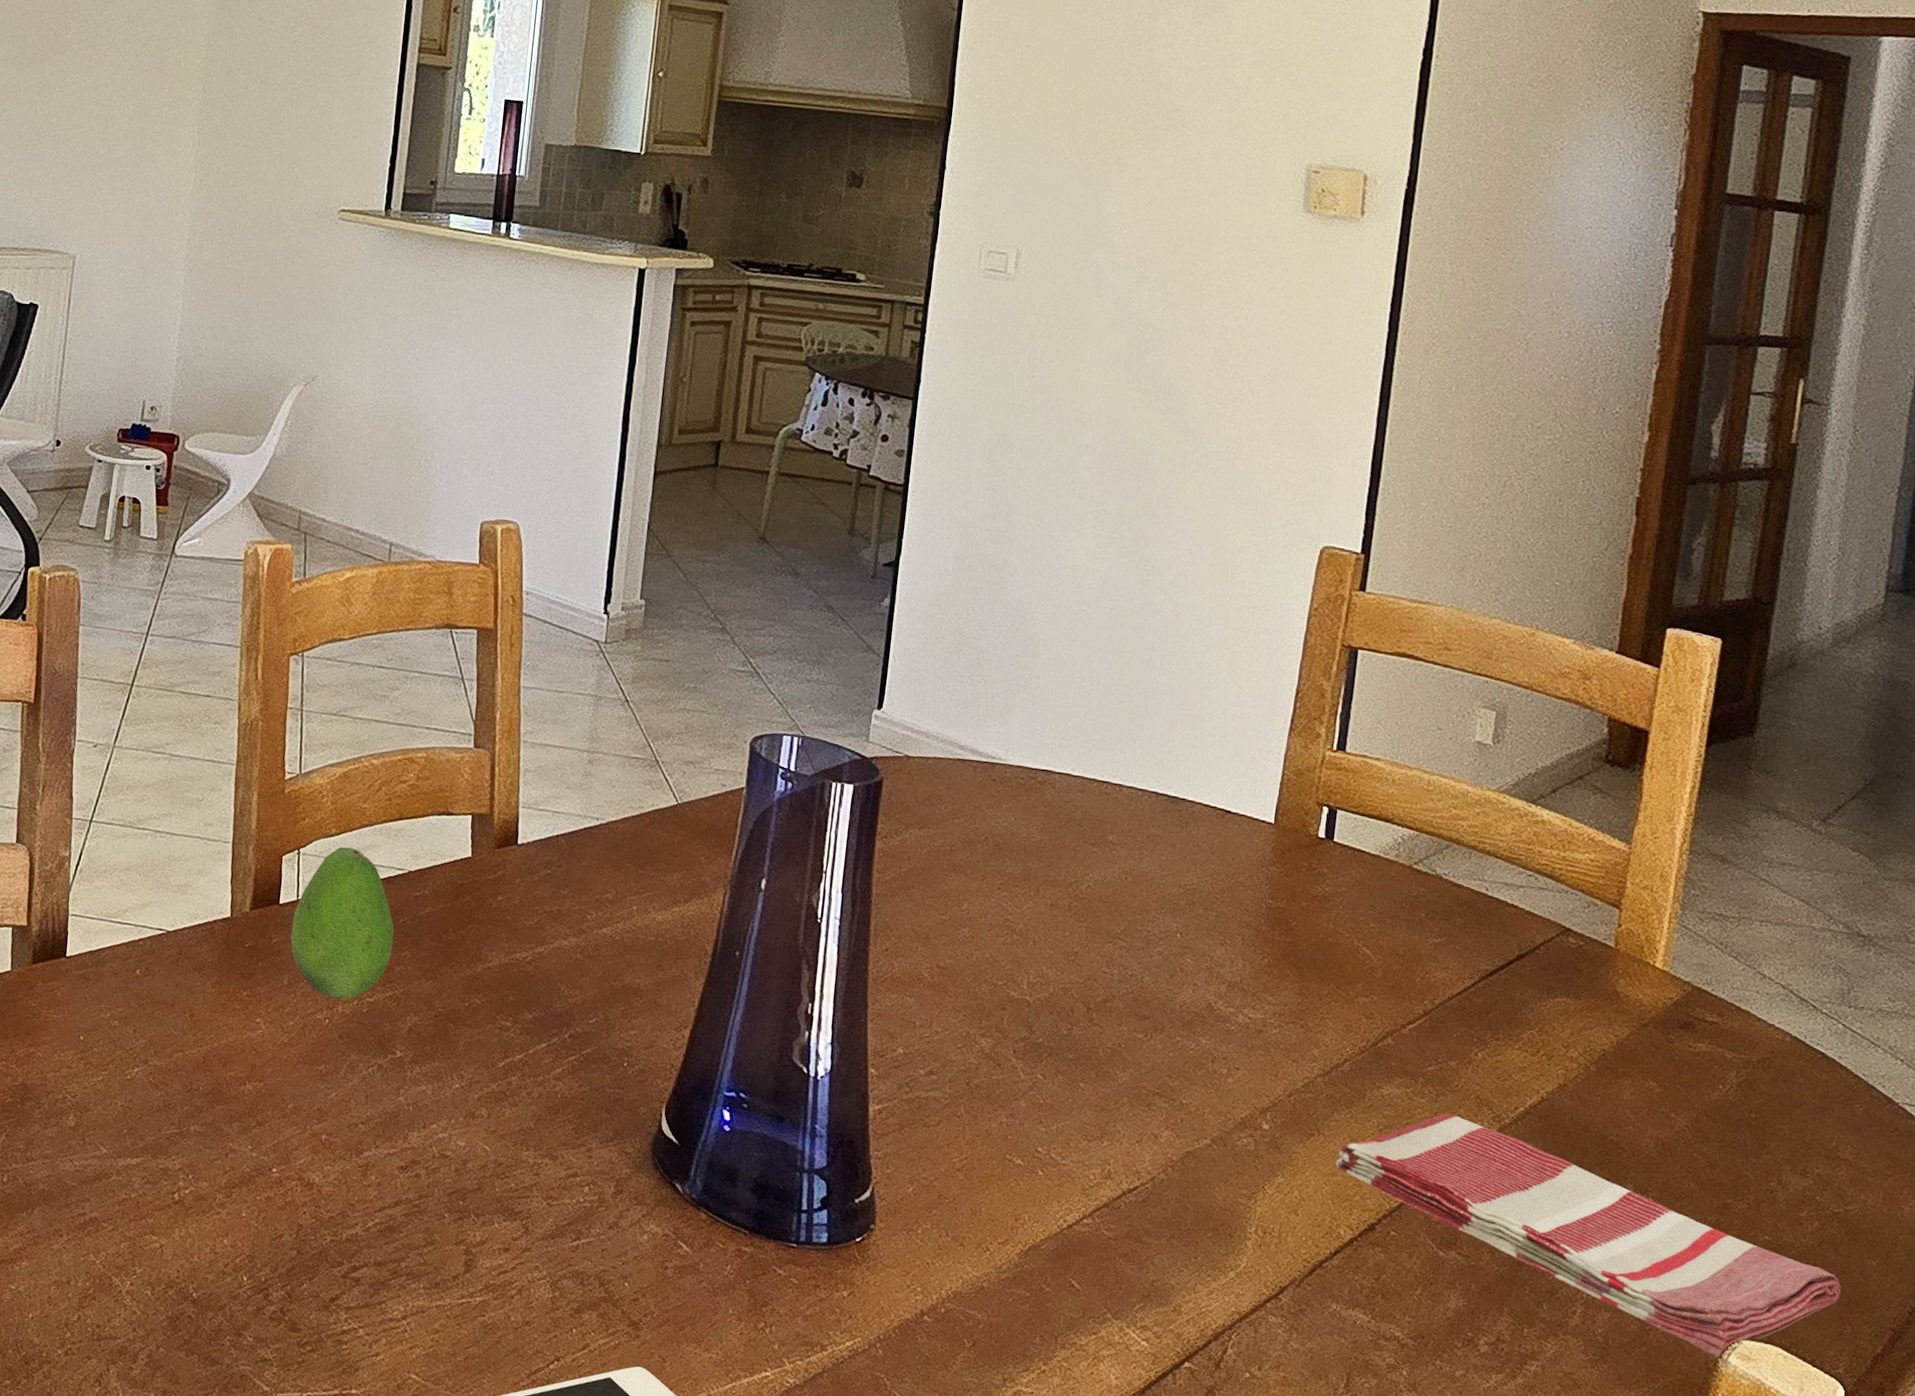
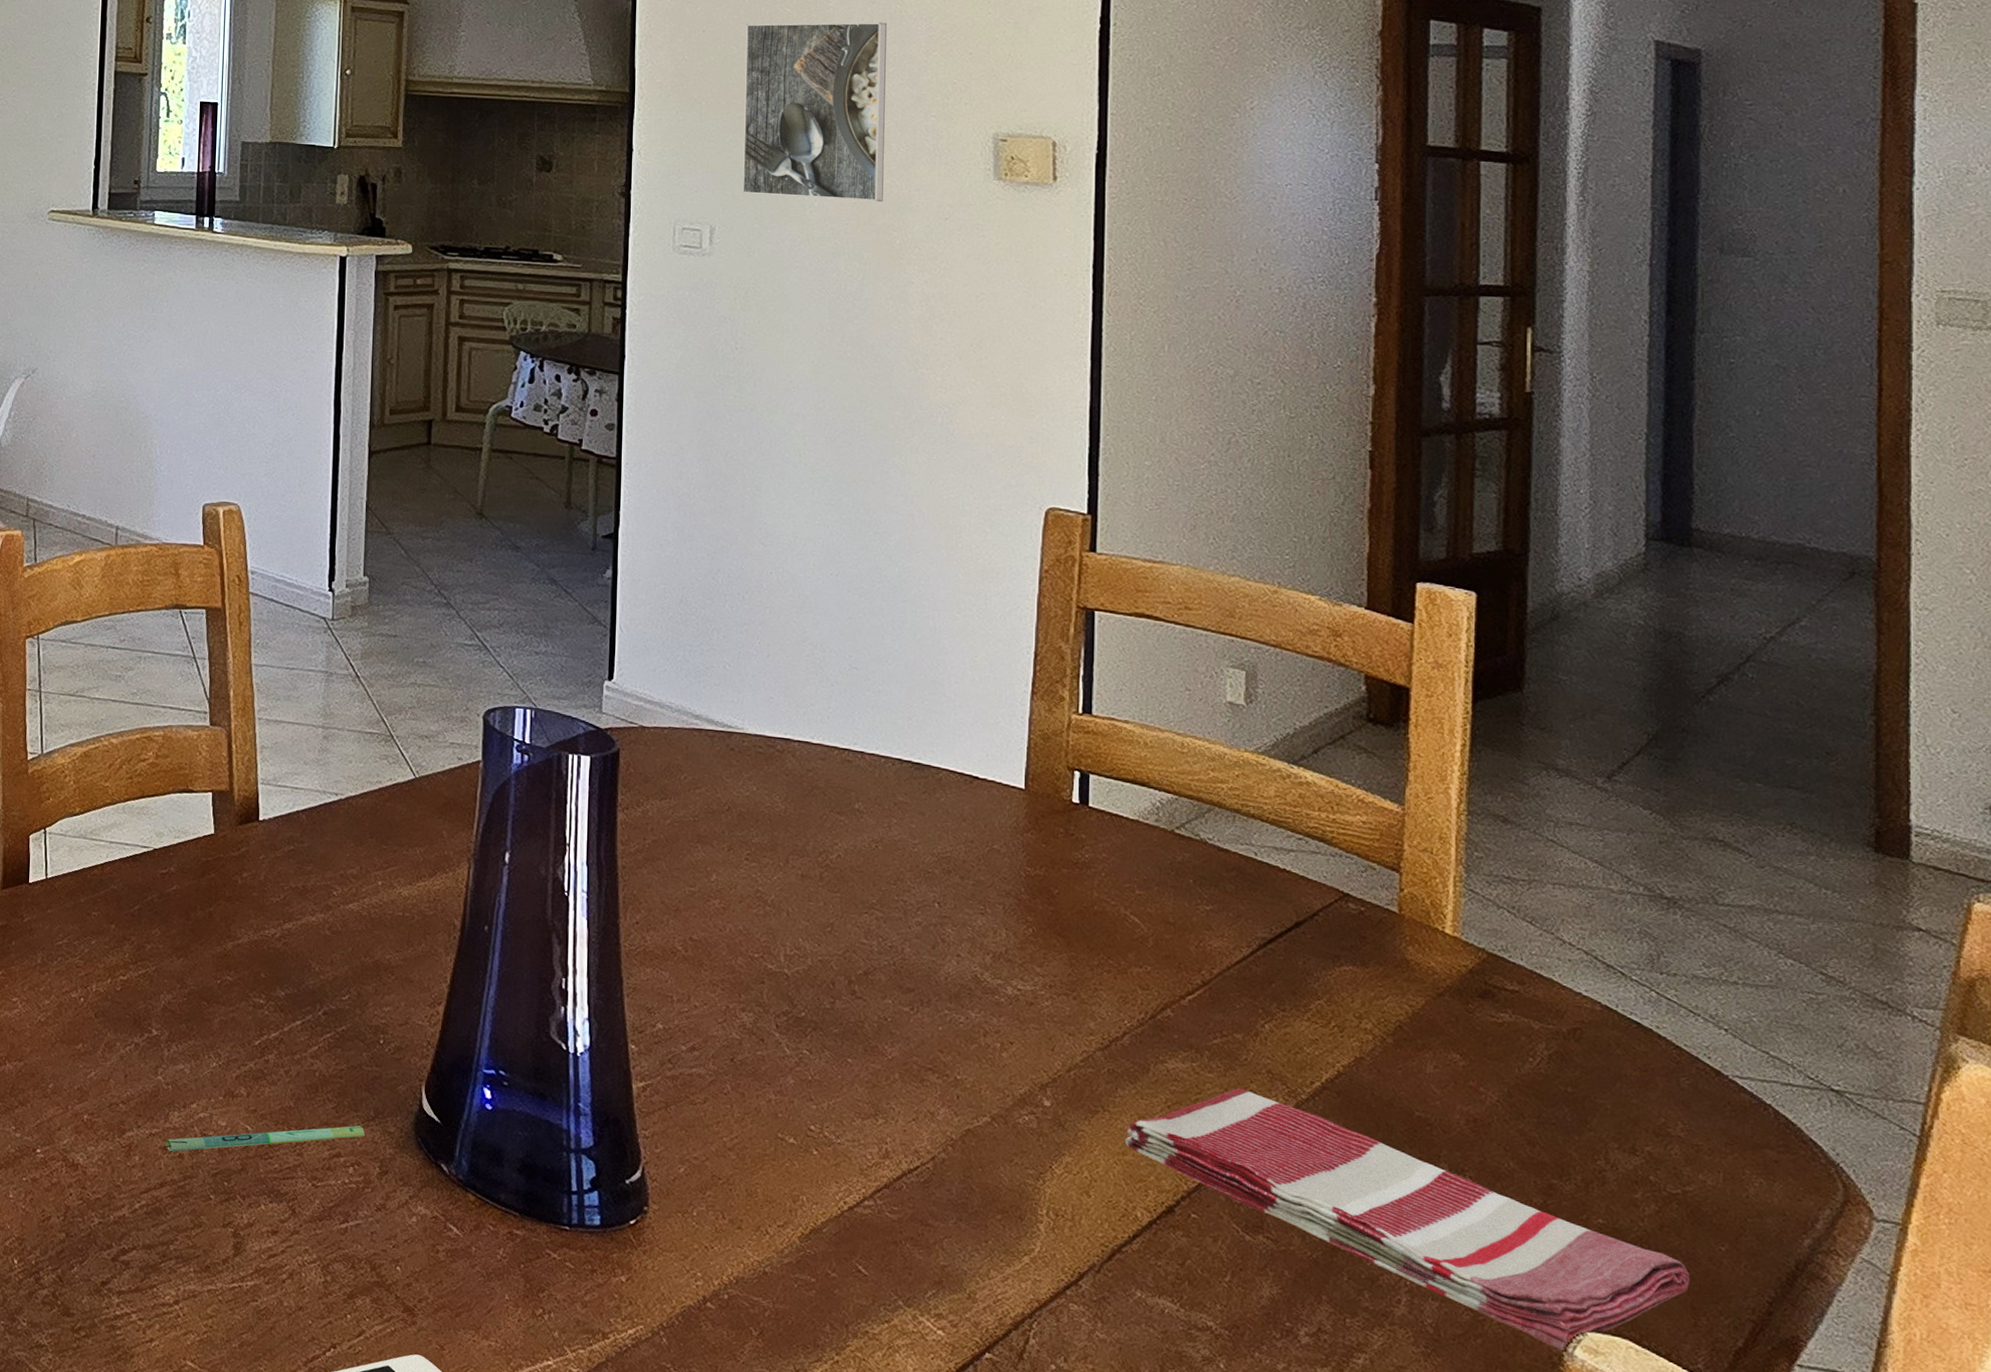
fruit: present [290,846,395,1000] -> none [42,825,143,979]
pen: none [403,1146,603,1171] -> present [166,1125,365,1152]
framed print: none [1051,40,1212,231] -> present [741,22,887,202]

